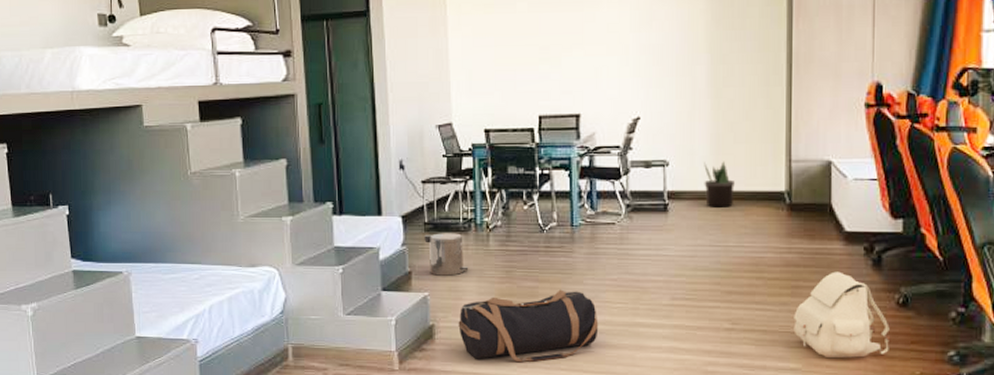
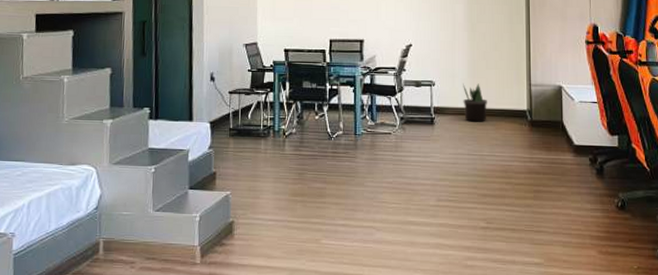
trash can: present [424,233,469,276] -> none [229,138,267,177]
duffel bag: present [458,289,599,363] -> none [255,190,377,257]
satchel: present [793,271,891,359] -> none [536,178,613,254]

